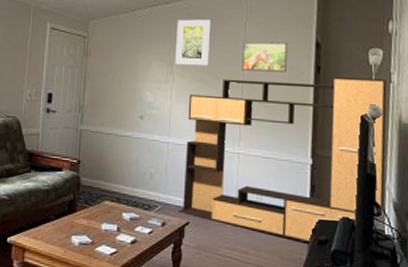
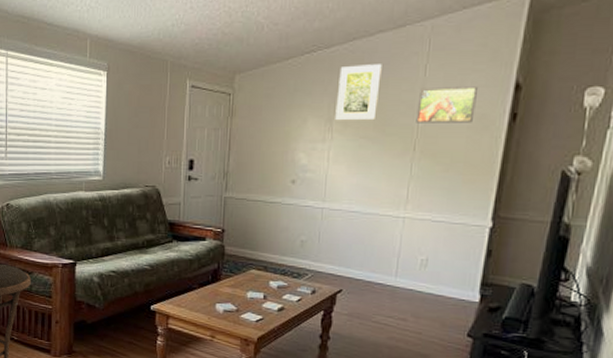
media console: present [178,77,387,244] -> none [330,125,604,311]

